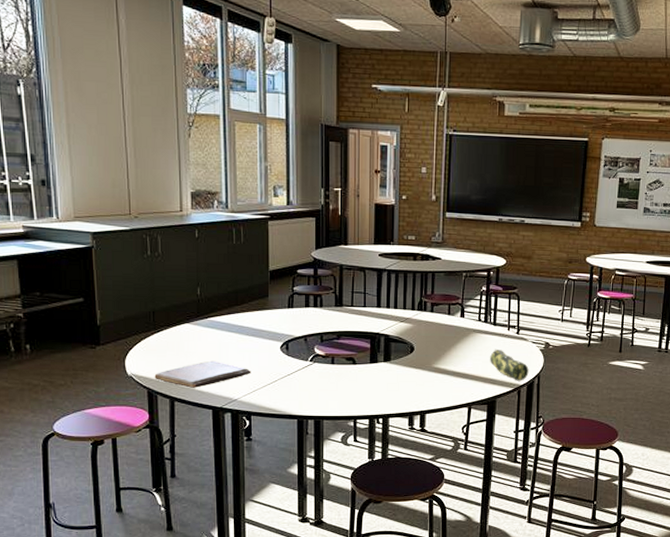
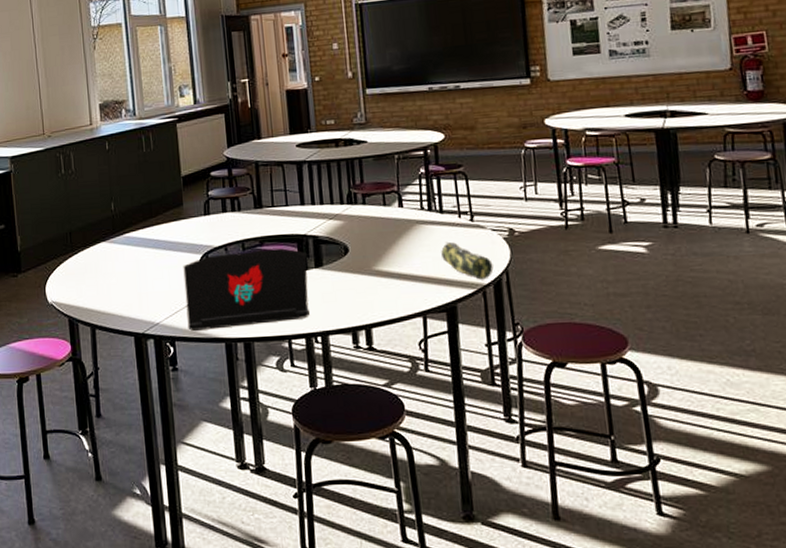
book: present [154,360,251,388] -> none [74,280,172,313]
laptop: none [264,343,377,409] -> present [183,248,309,332]

